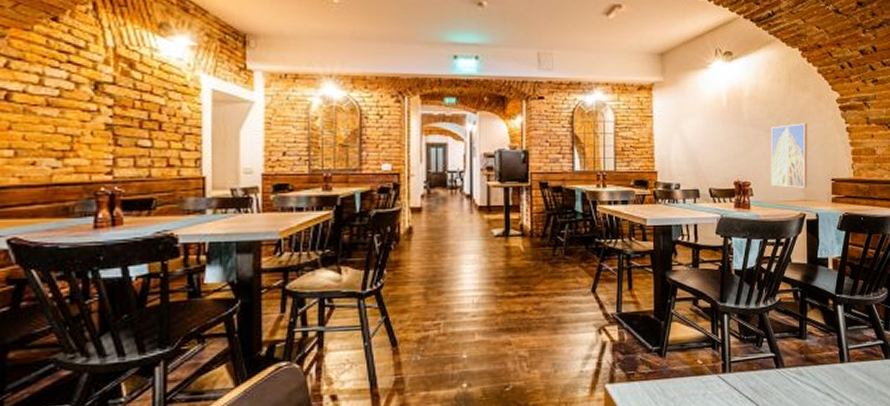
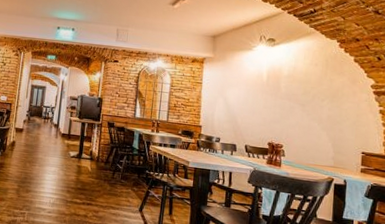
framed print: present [771,123,807,188] -> none [302,101,341,157]

